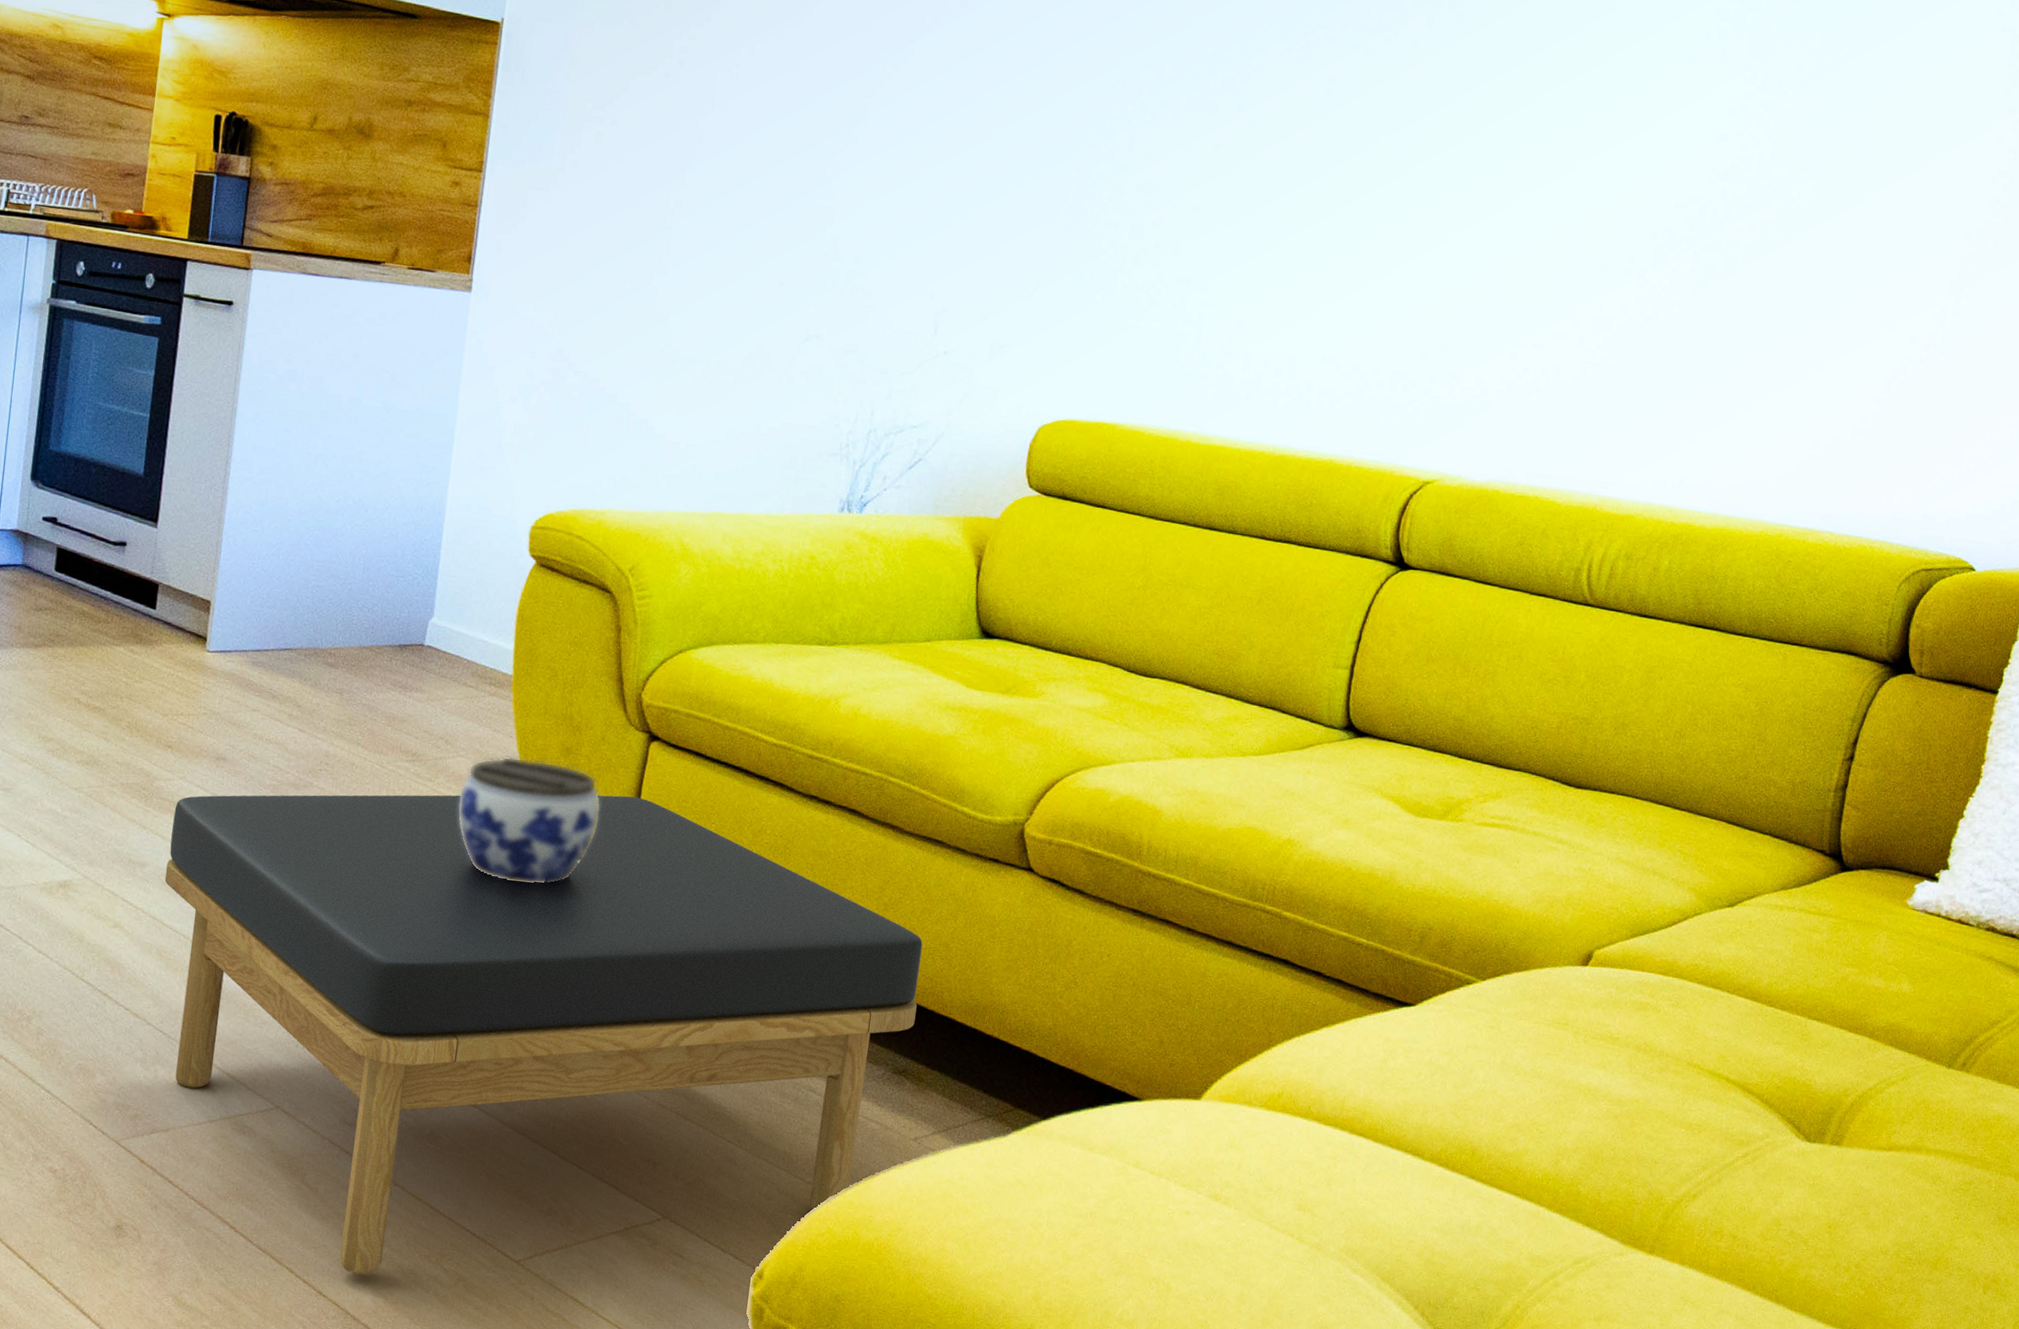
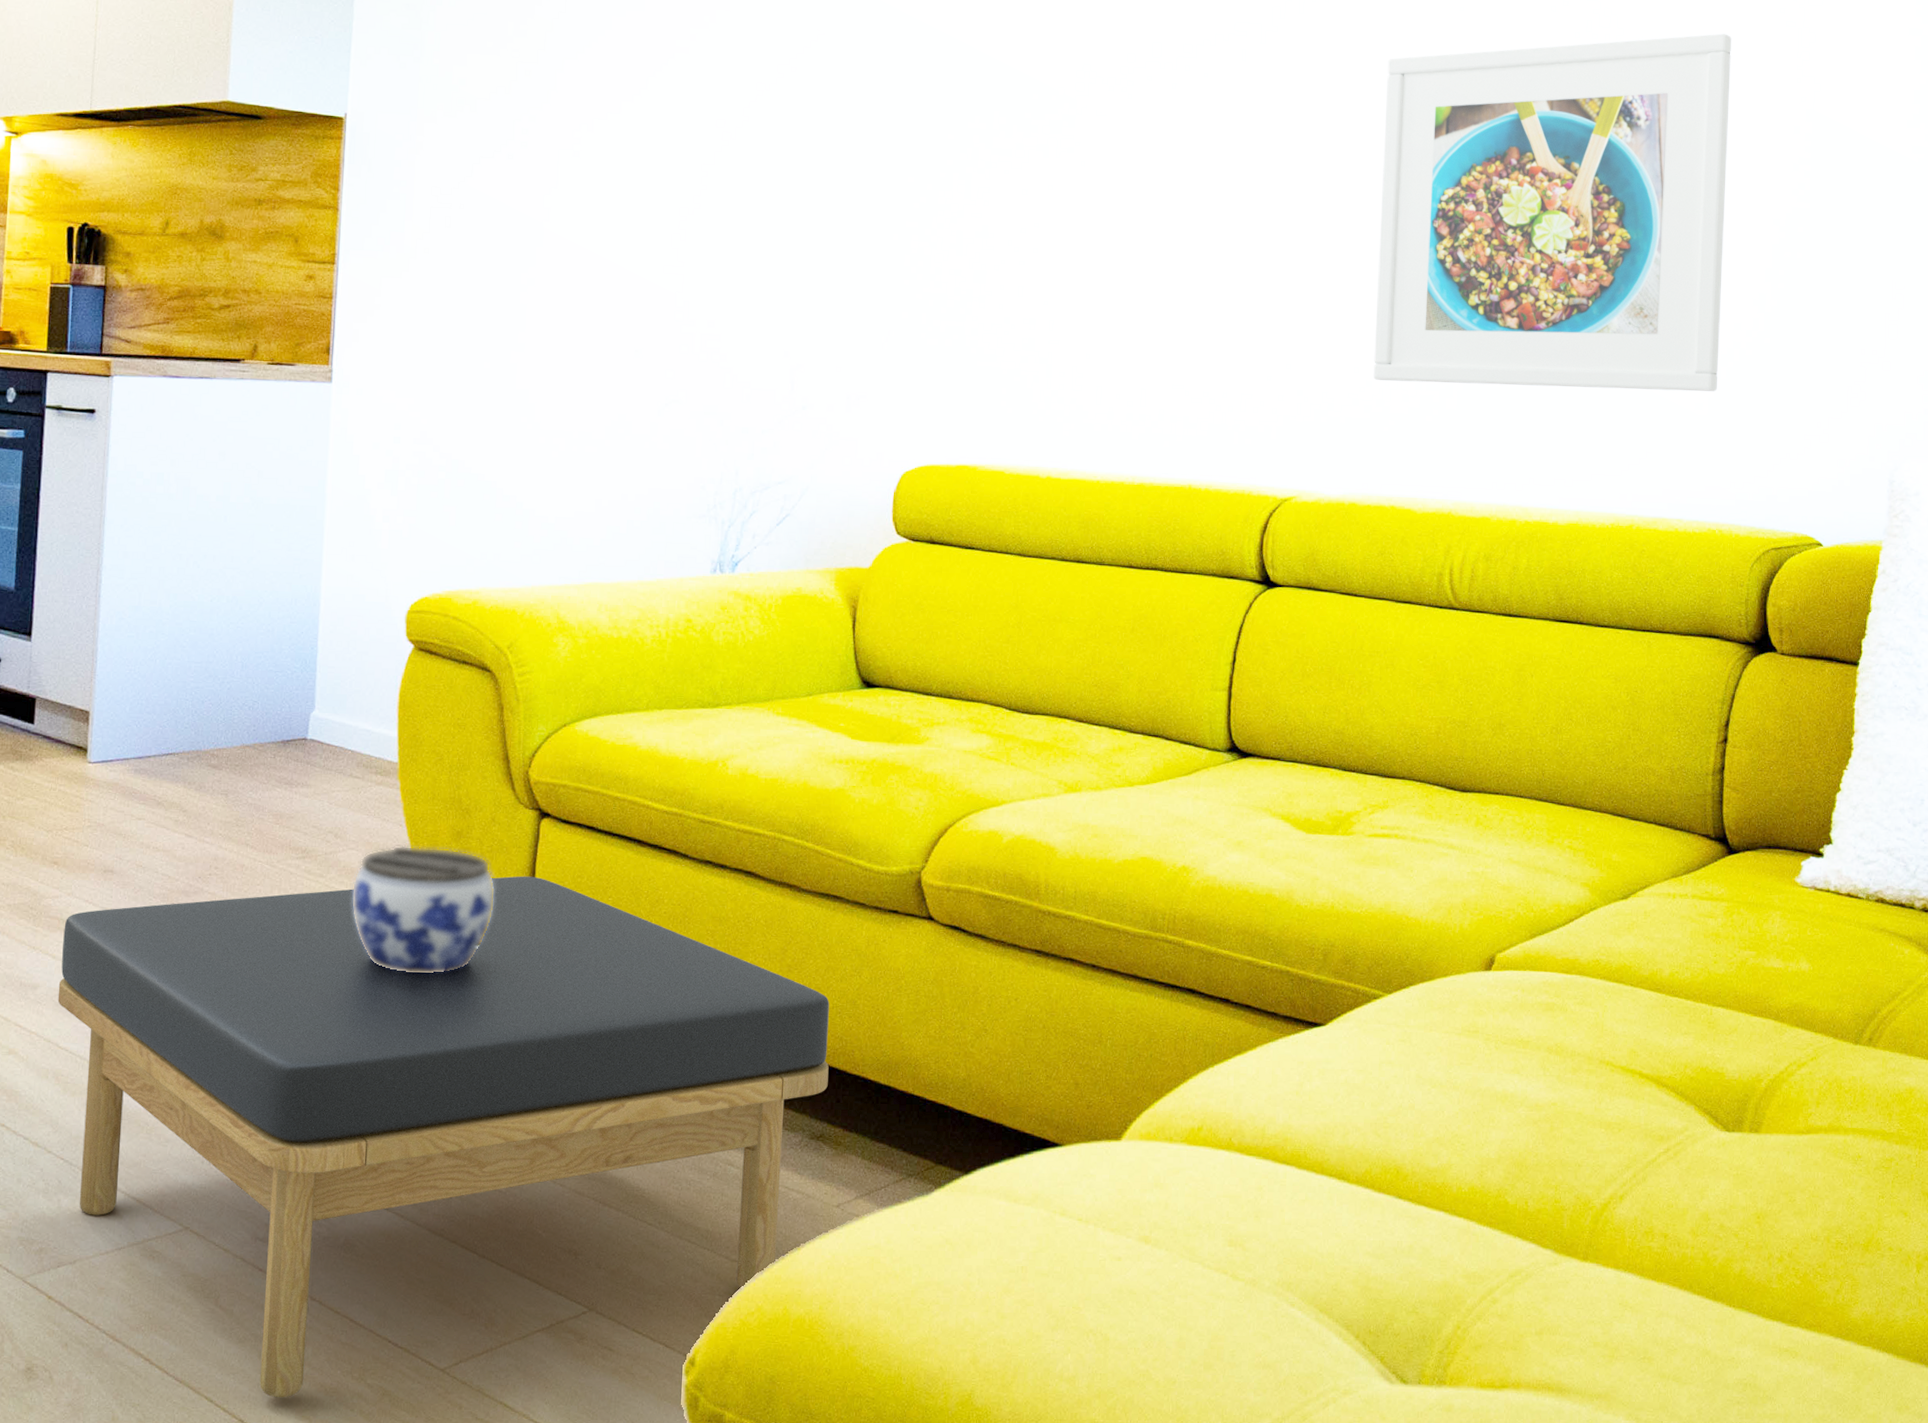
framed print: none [1530,34,1943,406] -> present [1373,33,1732,392]

